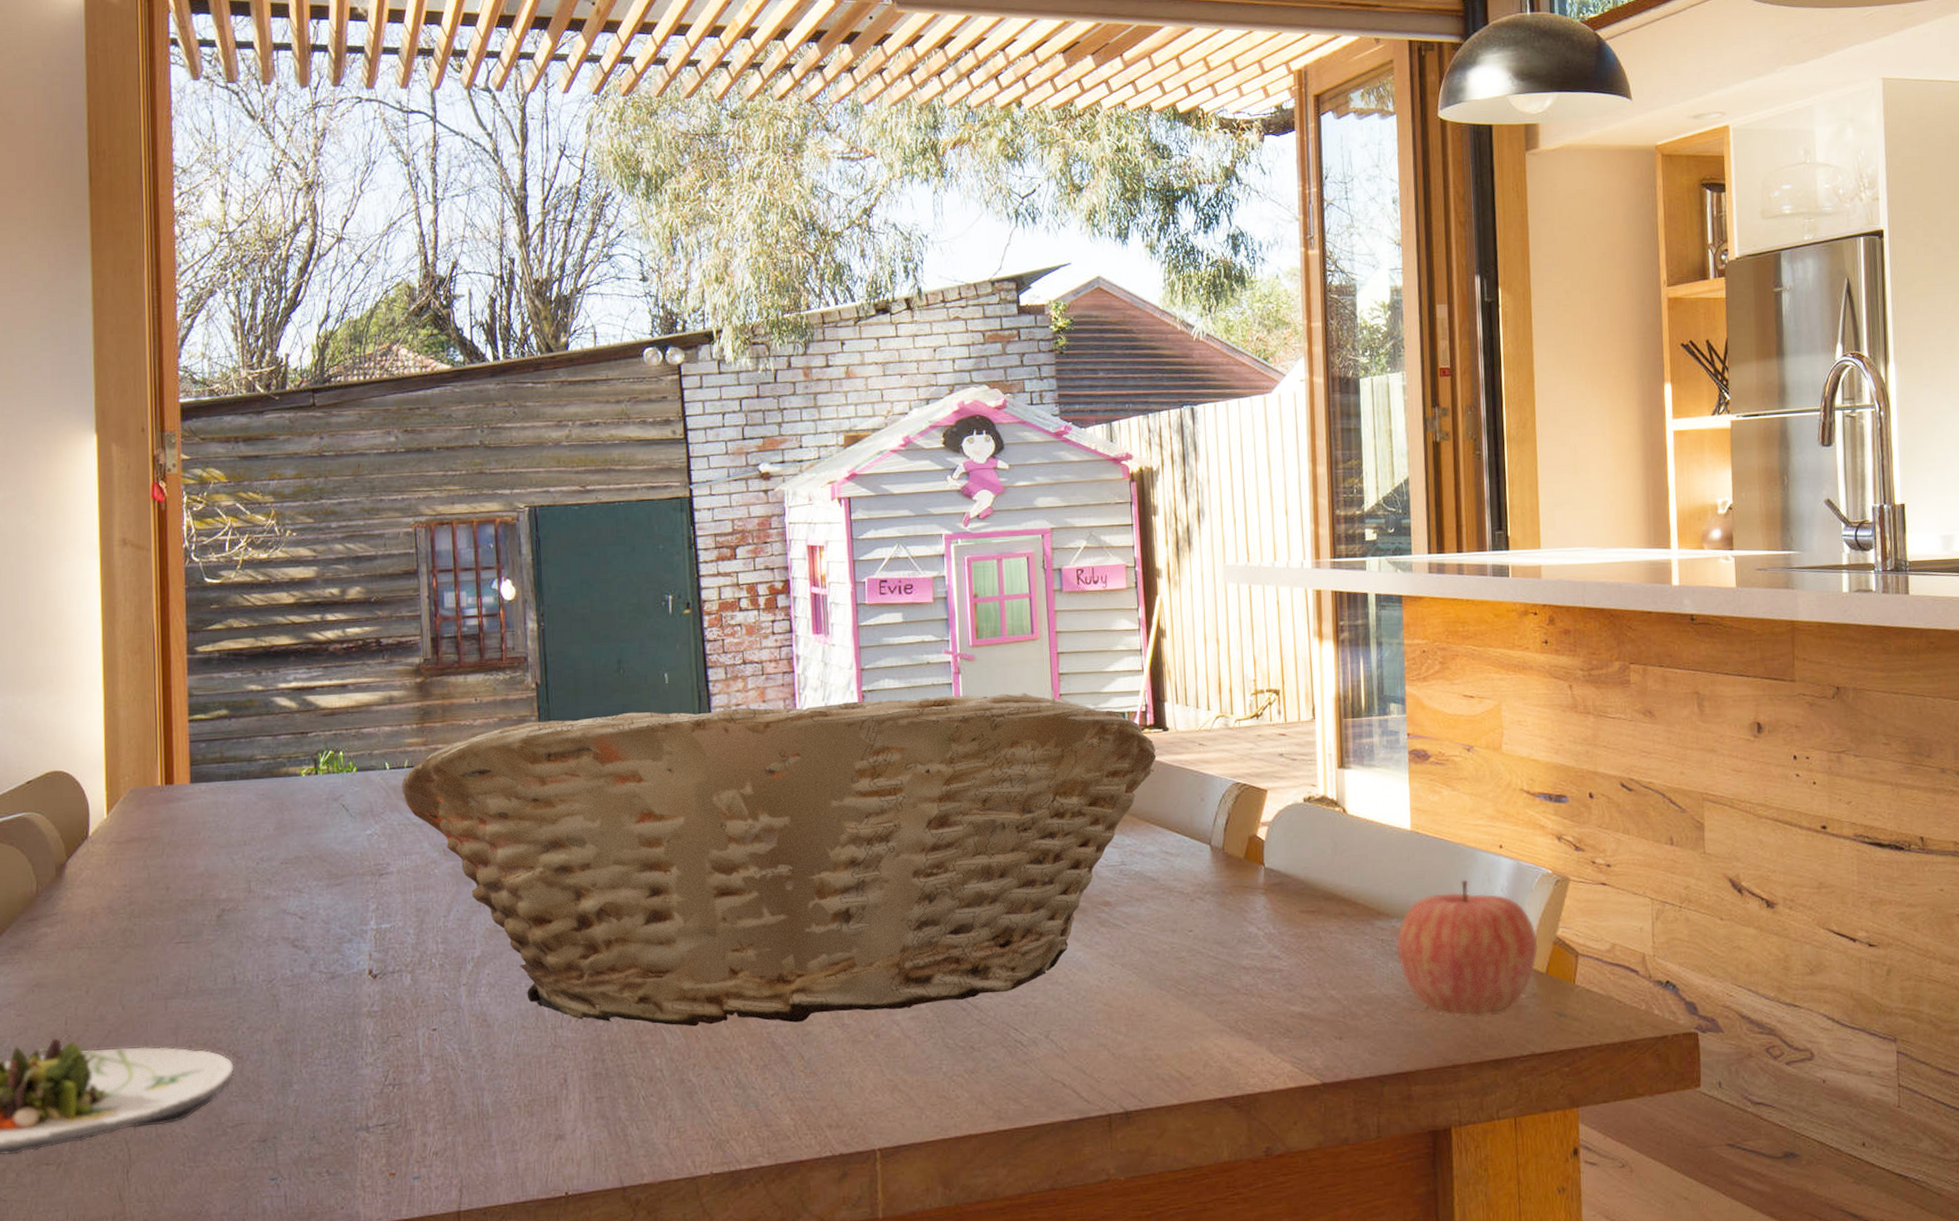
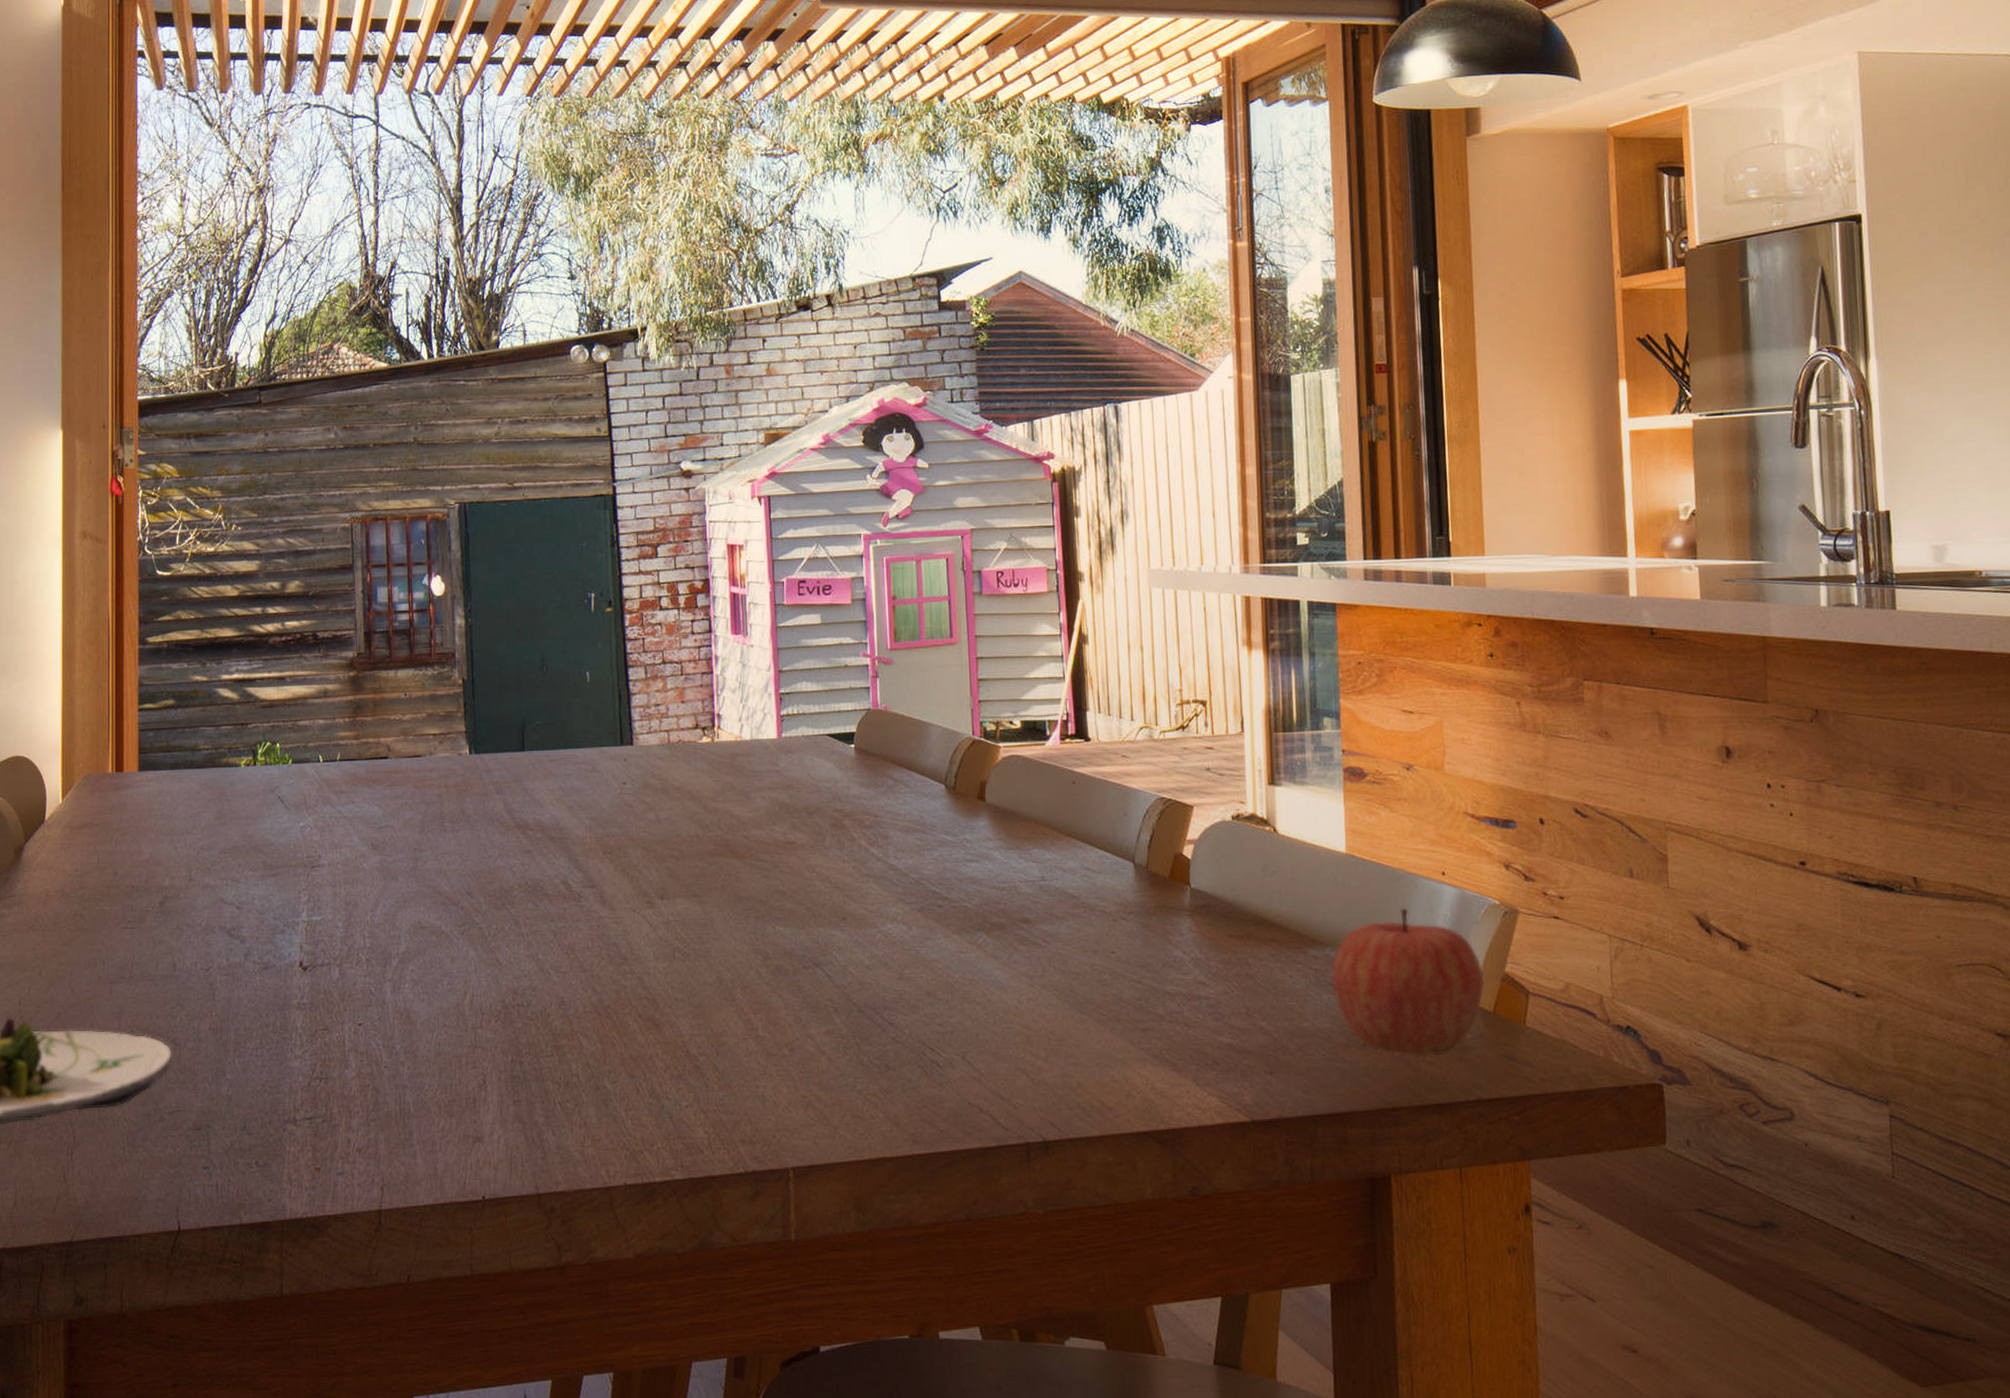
fruit basket: present [402,693,1157,1027] -> none [334,698,1078,1032]

